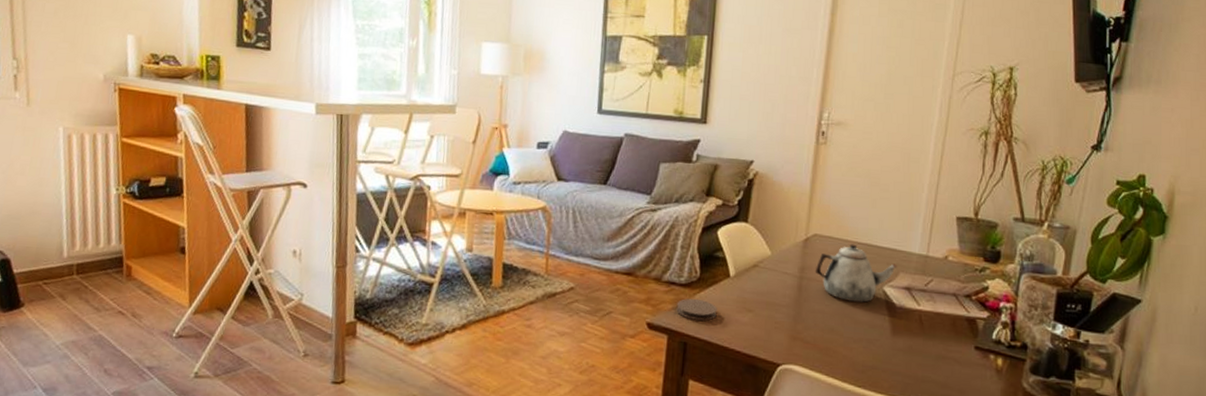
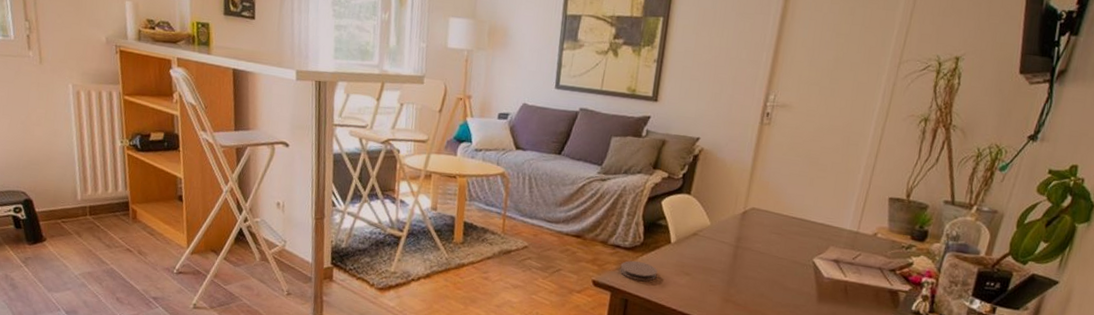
teapot: present [815,244,897,303] -> none [750,218,828,272]

